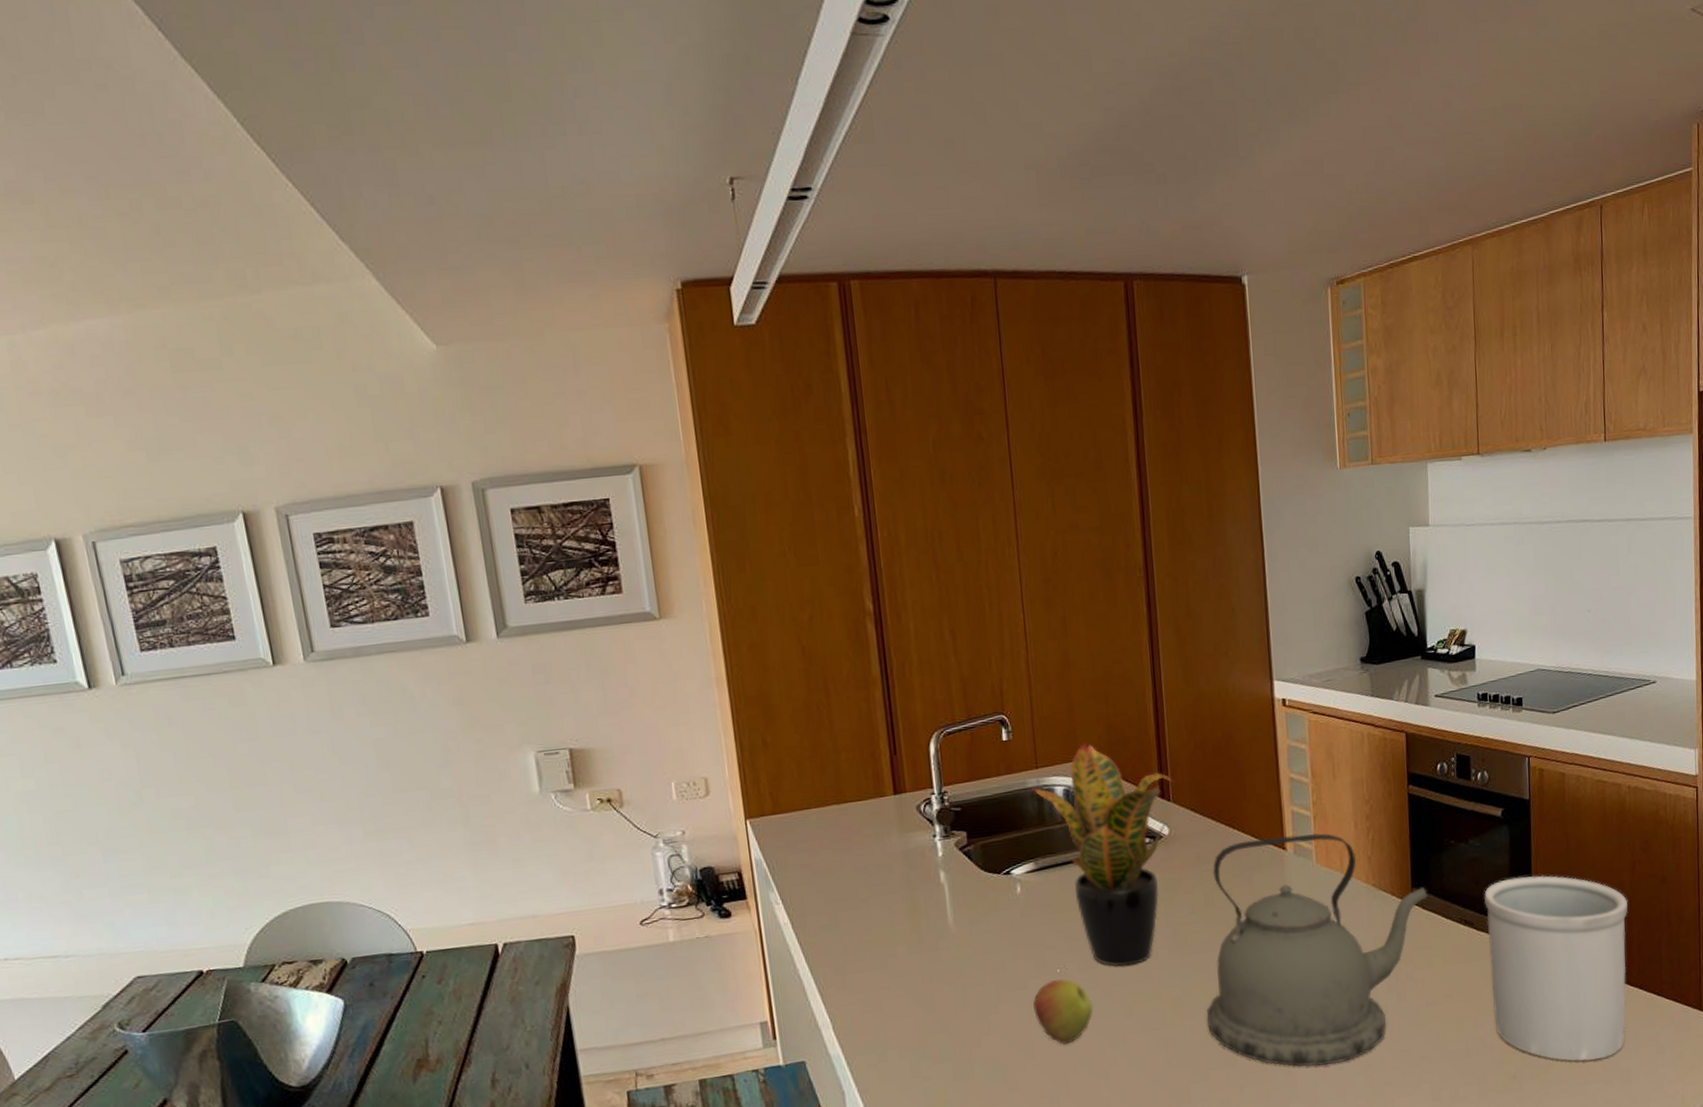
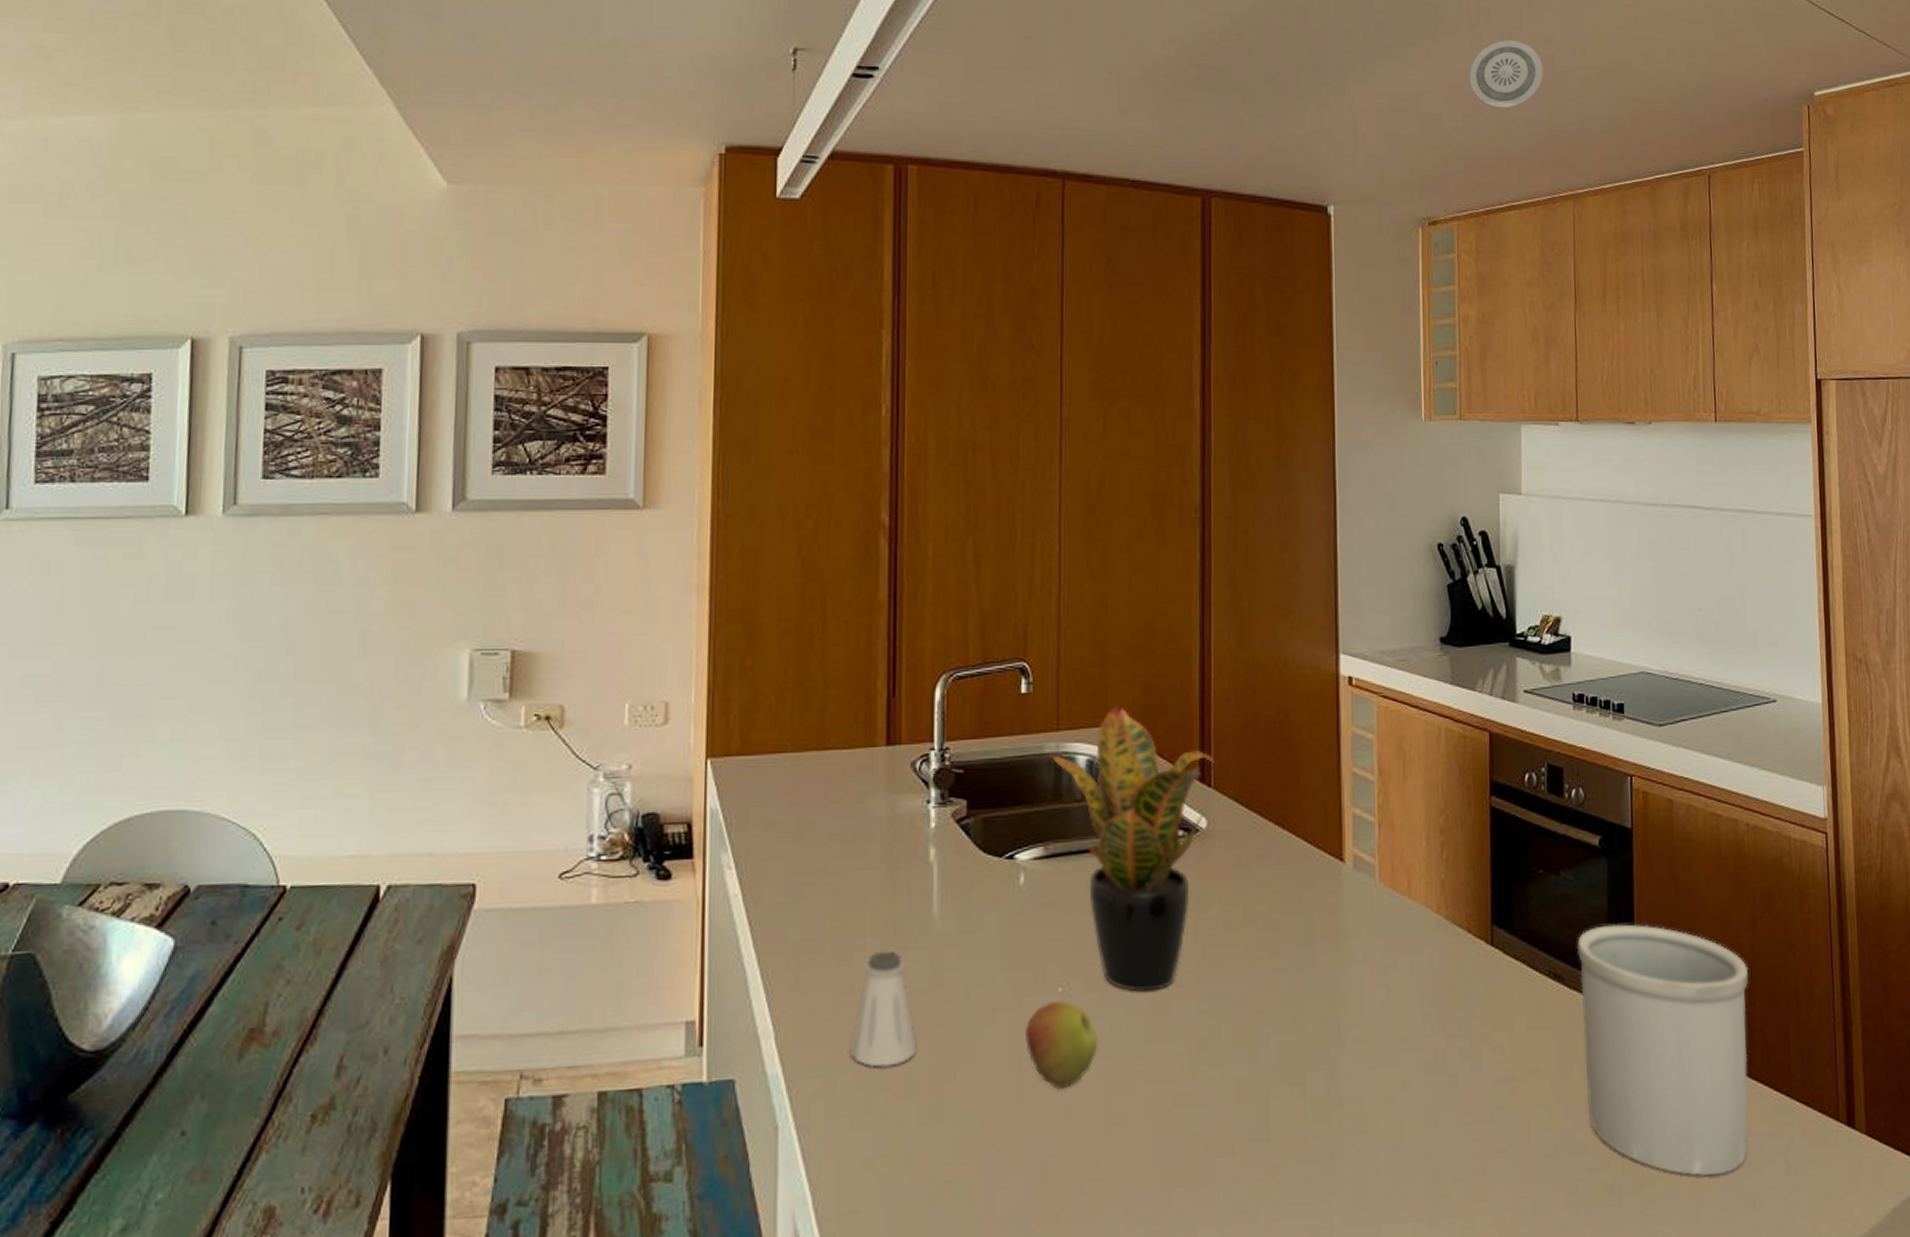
saltshaker: none [894,954,948,1043] -> present [850,950,917,1068]
kettle: present [1206,833,1429,1067] -> none [1236,843,1512,1150]
smoke detector: none [1370,89,1442,161] -> present [1469,40,1544,109]

